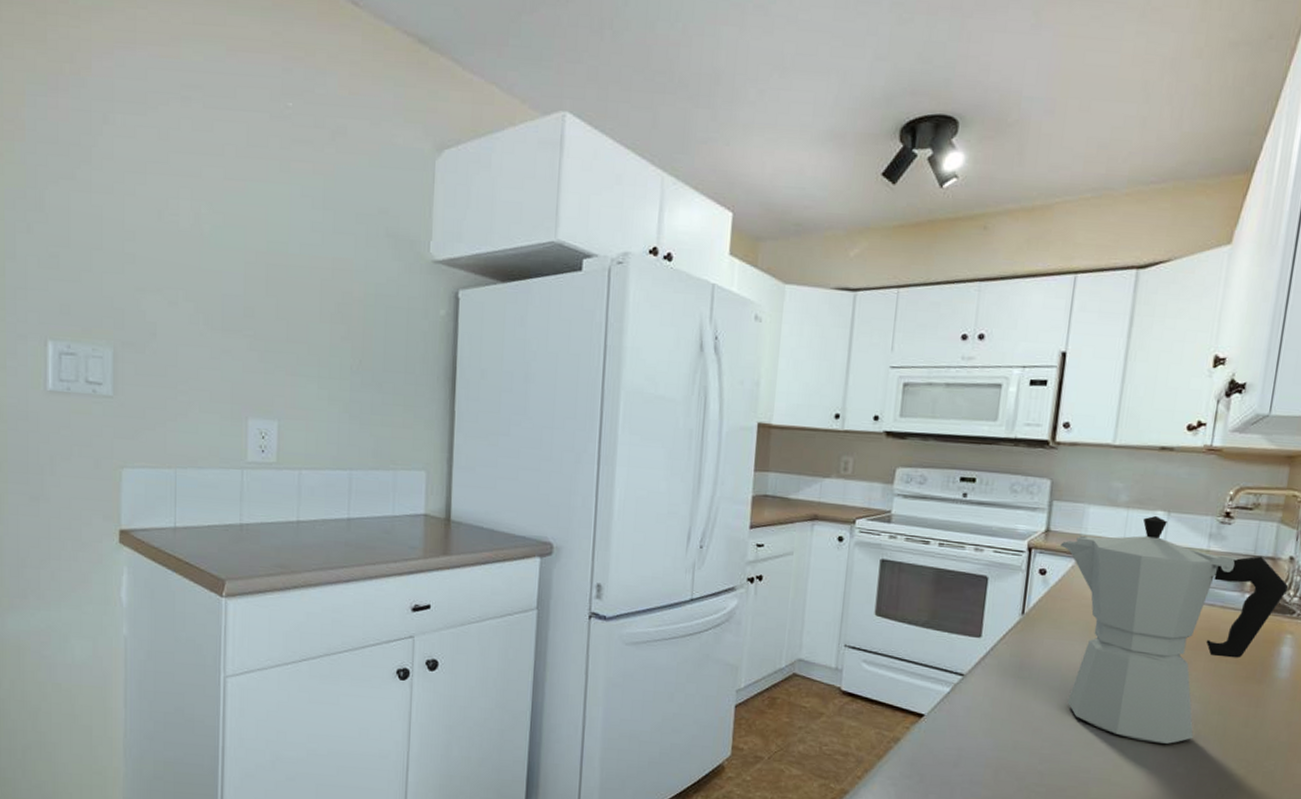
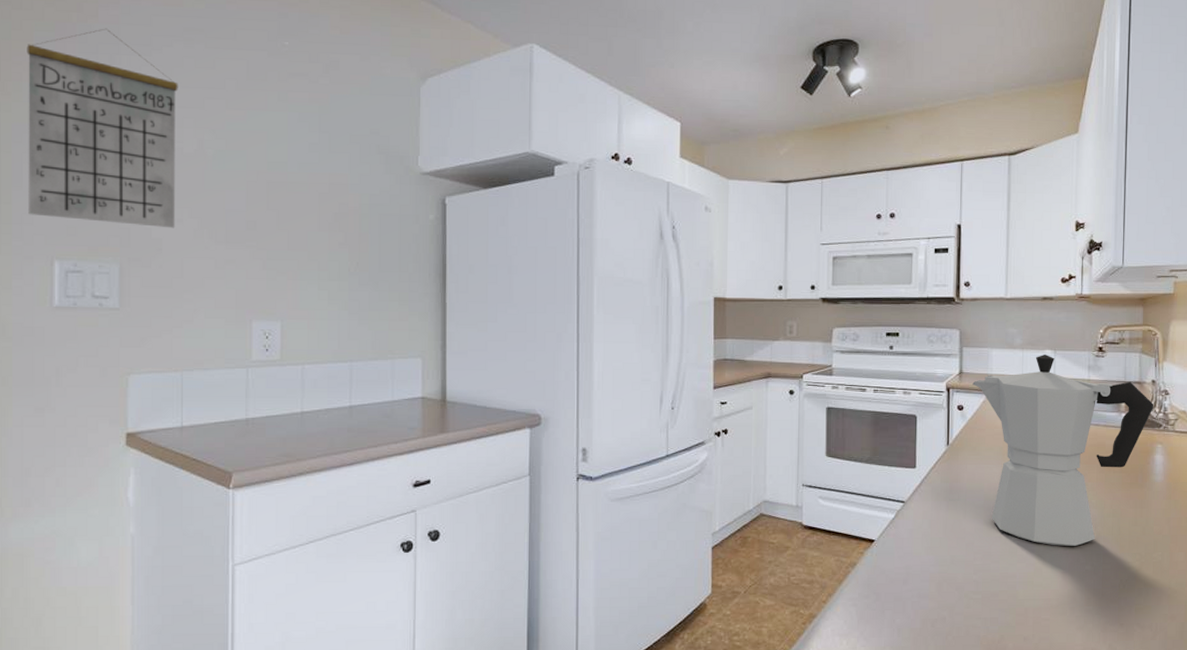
calendar: none [18,82,174,312] -> present [27,28,178,228]

